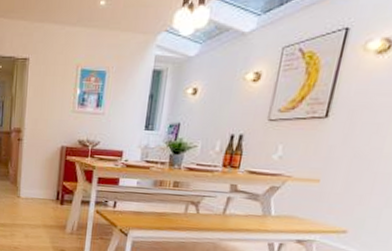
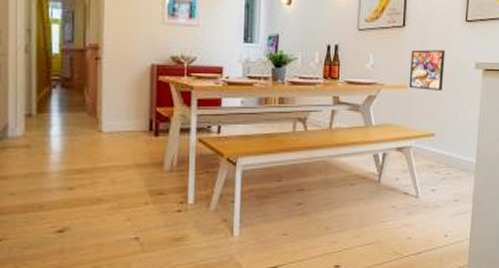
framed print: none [322,142,378,187] -> present [409,49,445,91]

